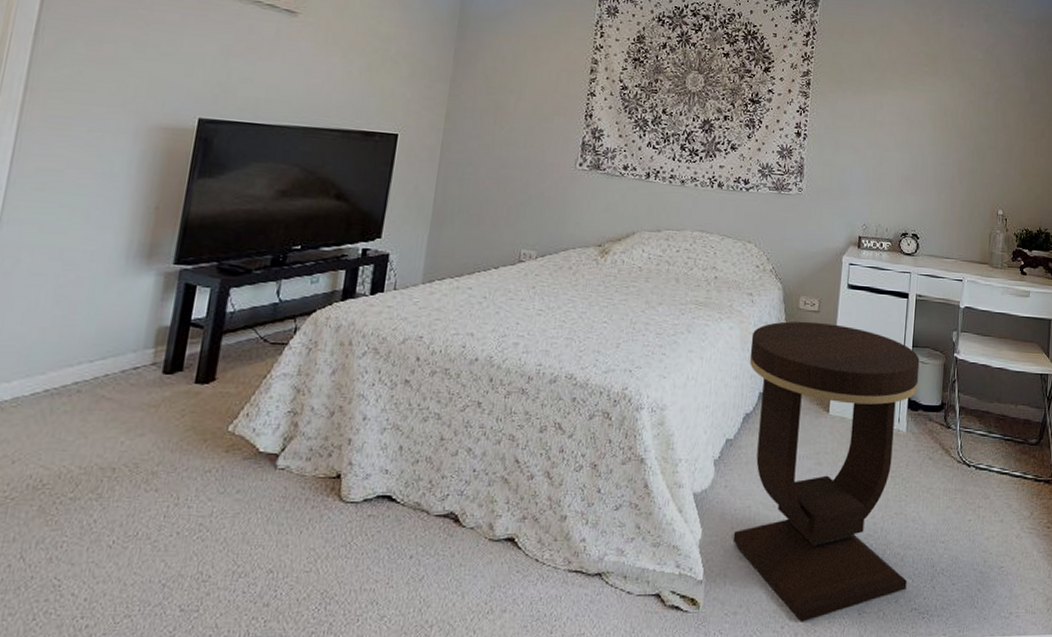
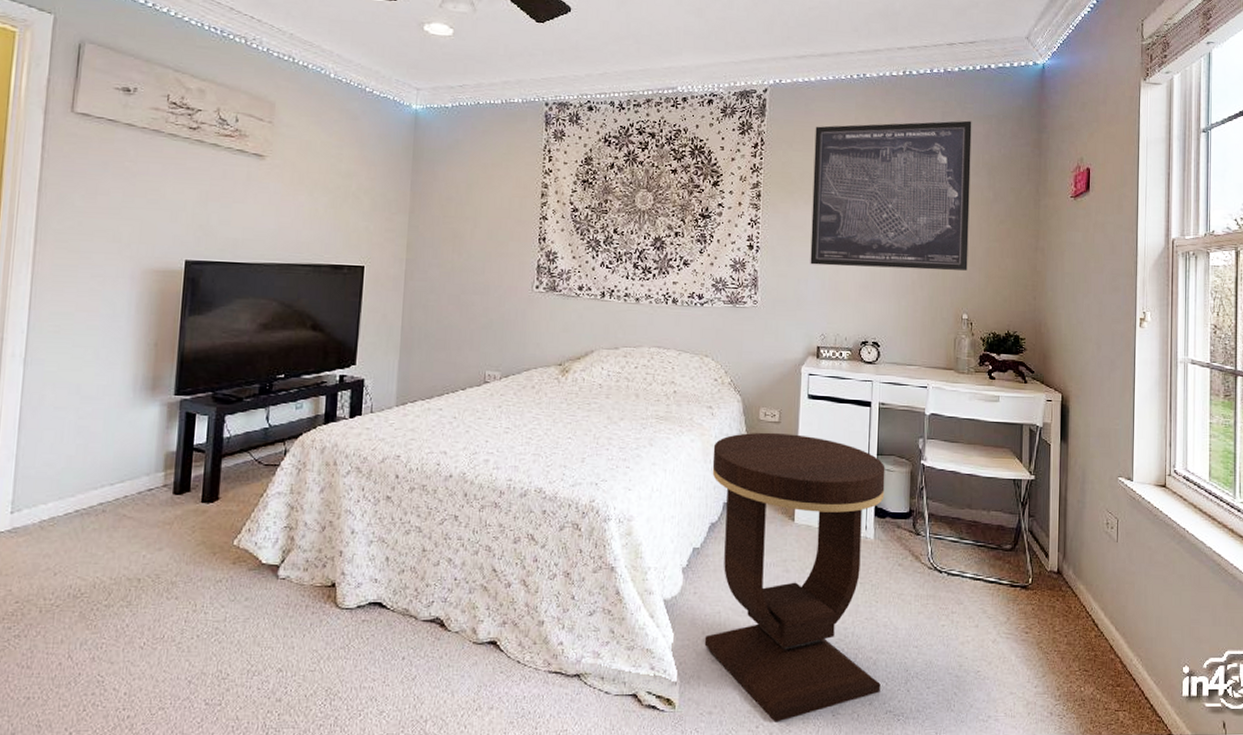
wall art: none [855,19,1013,168] -> present [810,120,972,271]

